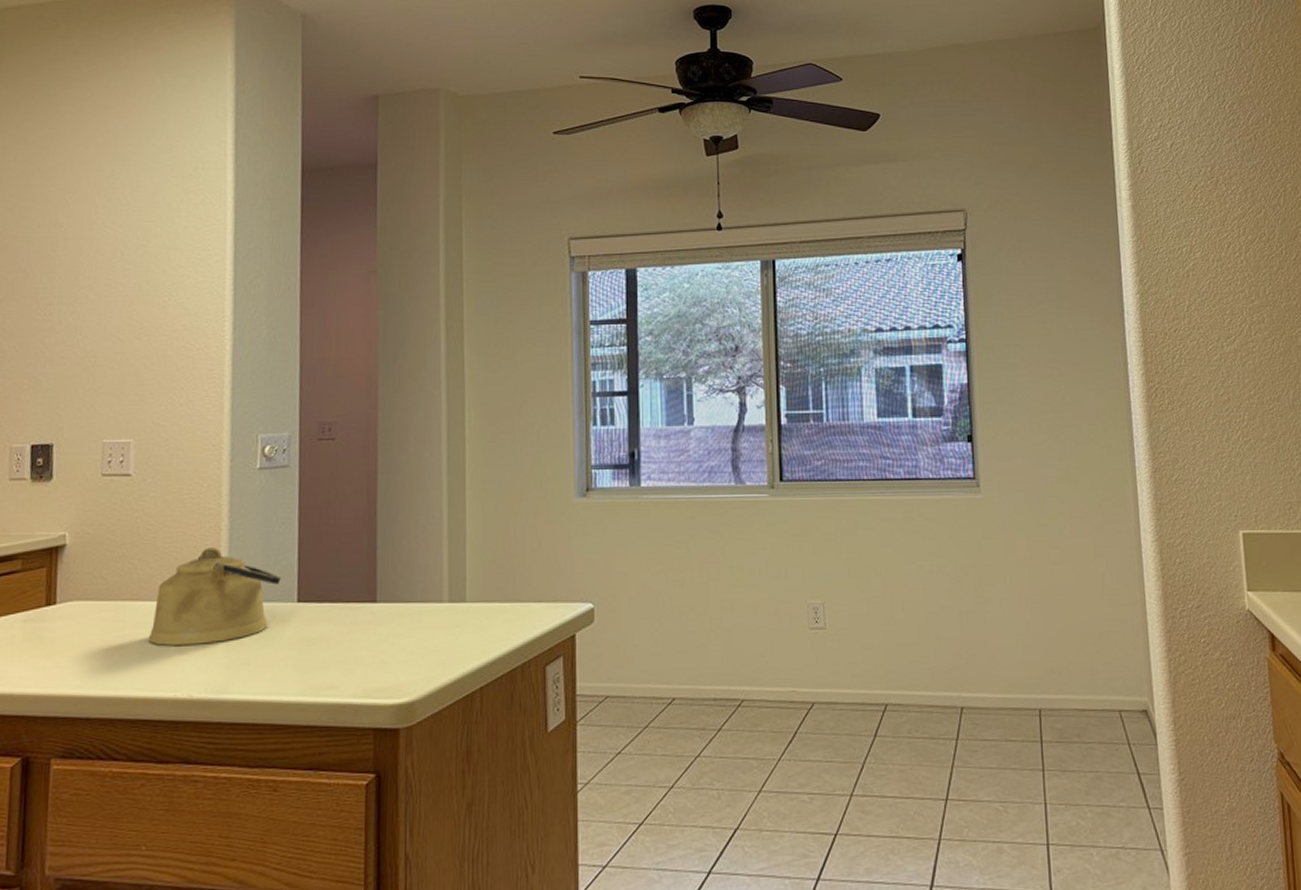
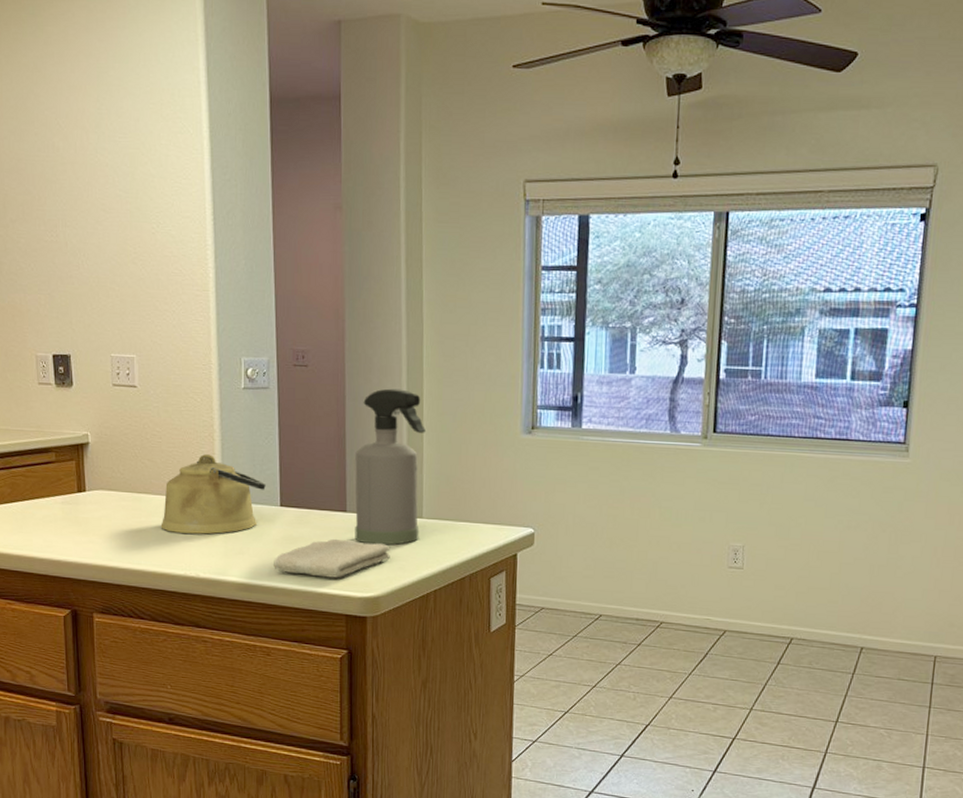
washcloth: none [286,635,428,684] -> present [274,538,390,578]
spray bottle: none [386,457,470,639] -> present [355,388,427,545]

